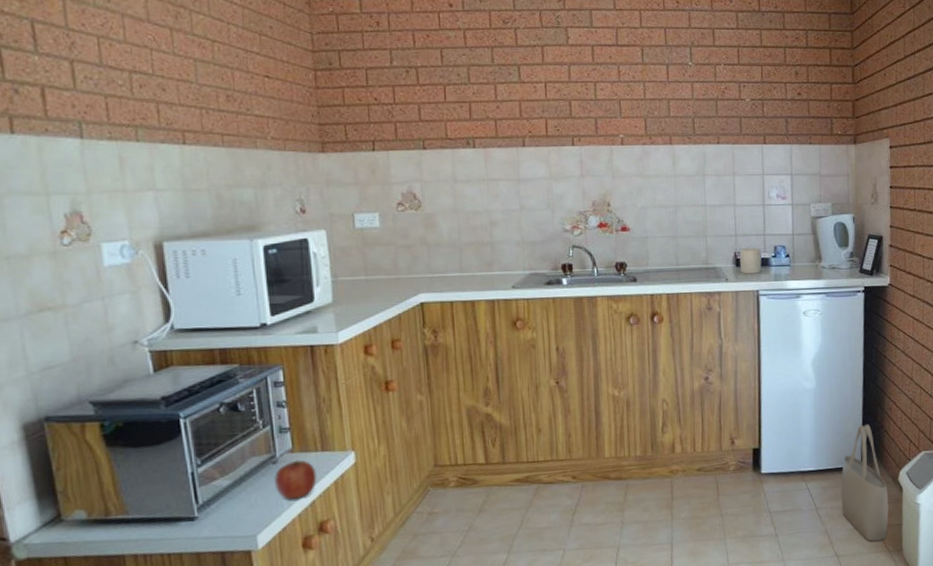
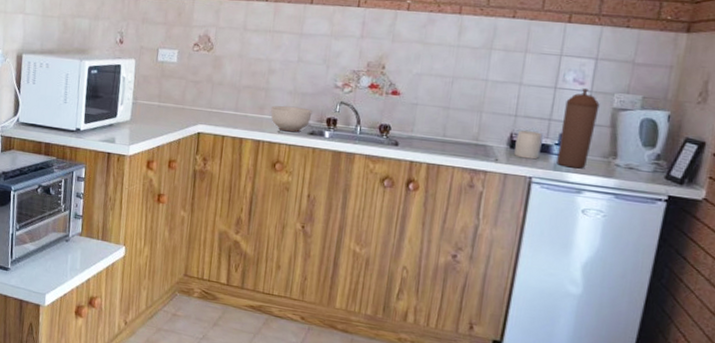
fruit: present [273,459,317,499] -> none [64,242,95,274]
bowl: none [500,257,546,286] -> present [270,105,313,132]
canister: none [774,203,801,276] -> present [557,89,600,169]

